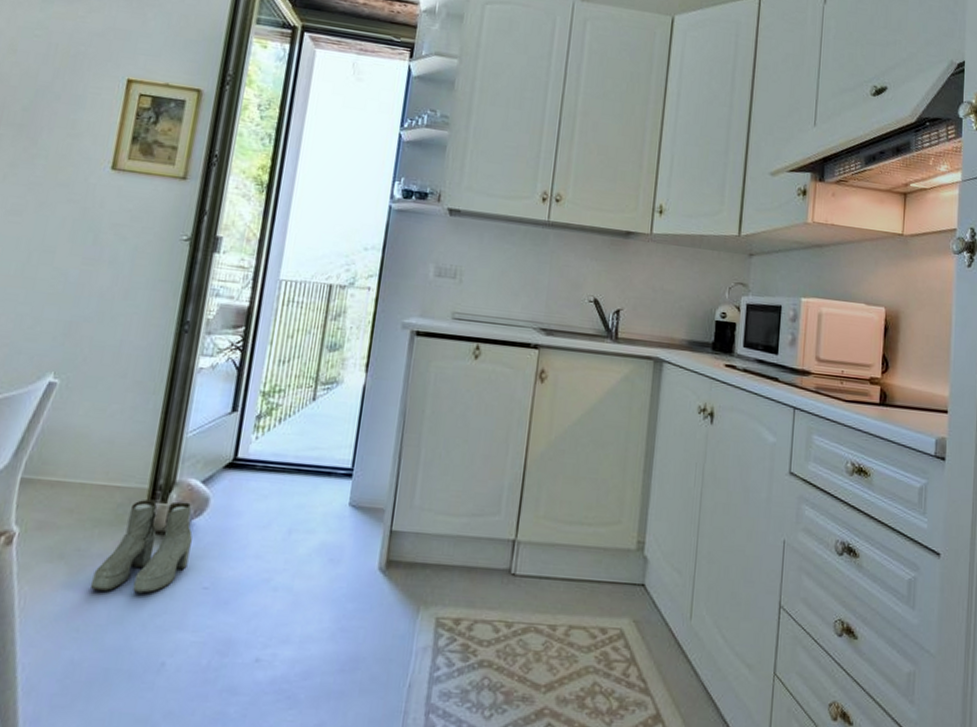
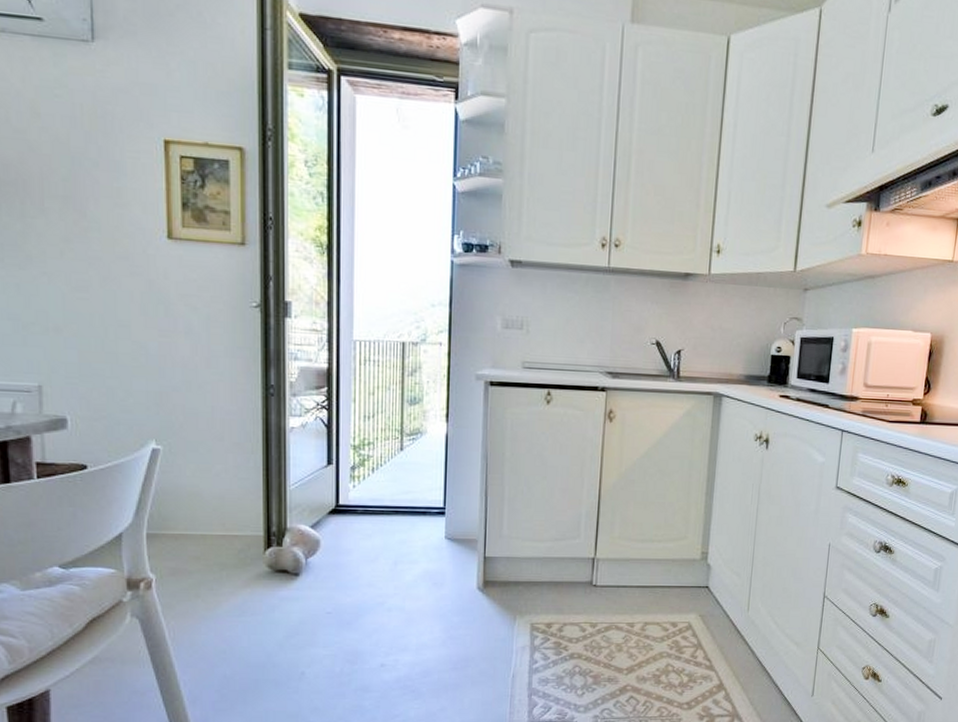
boots: present [89,499,193,594] -> none [228,544,310,620]

